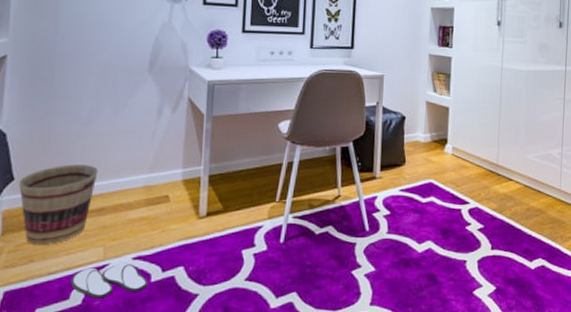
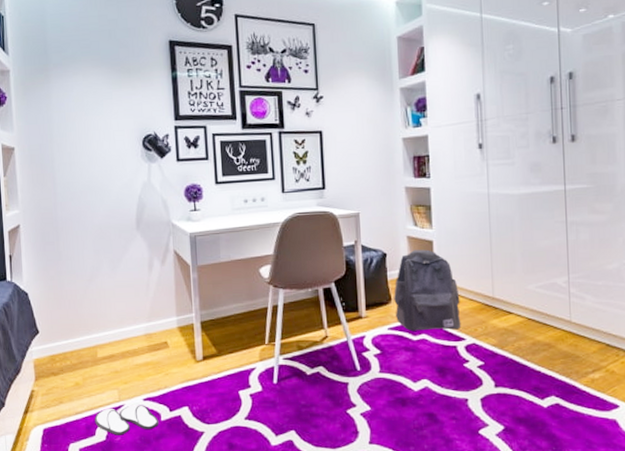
basket: present [19,164,98,244] -> none [43,317,105,388]
backpack: none [408,115,468,194] -> present [394,249,461,331]

